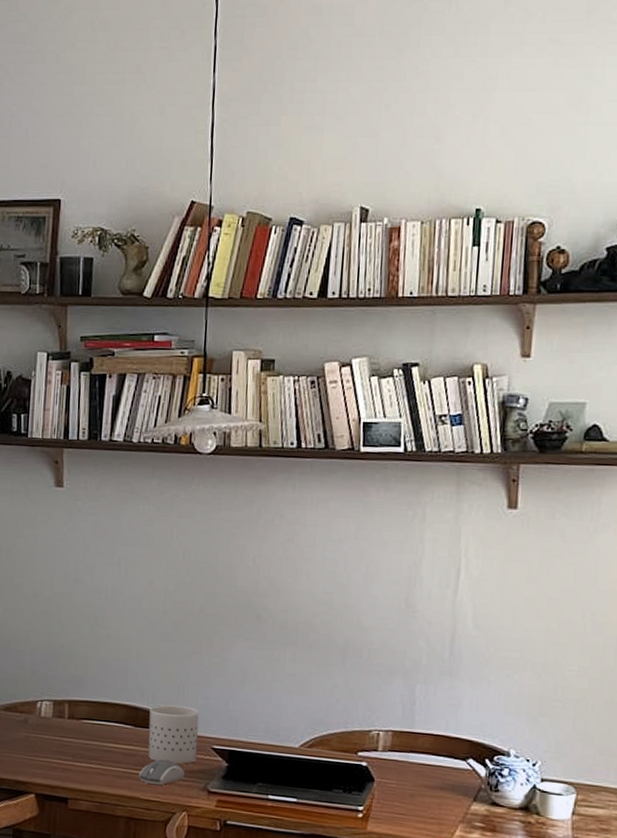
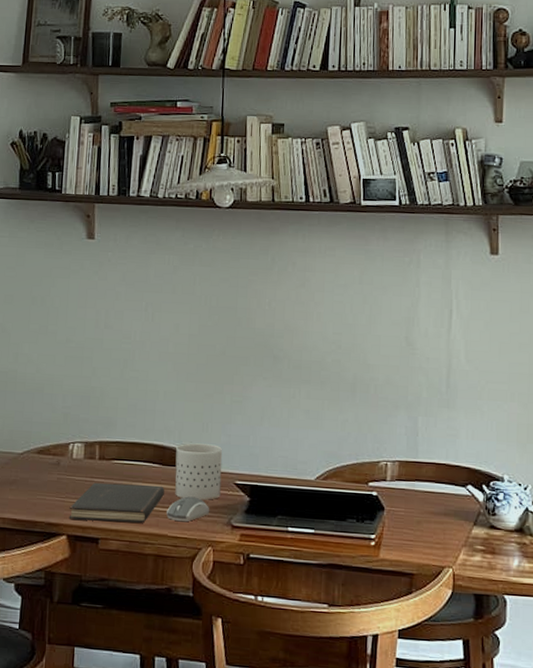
hardcover book: none [37,741,137,785] -> present [69,482,164,523]

